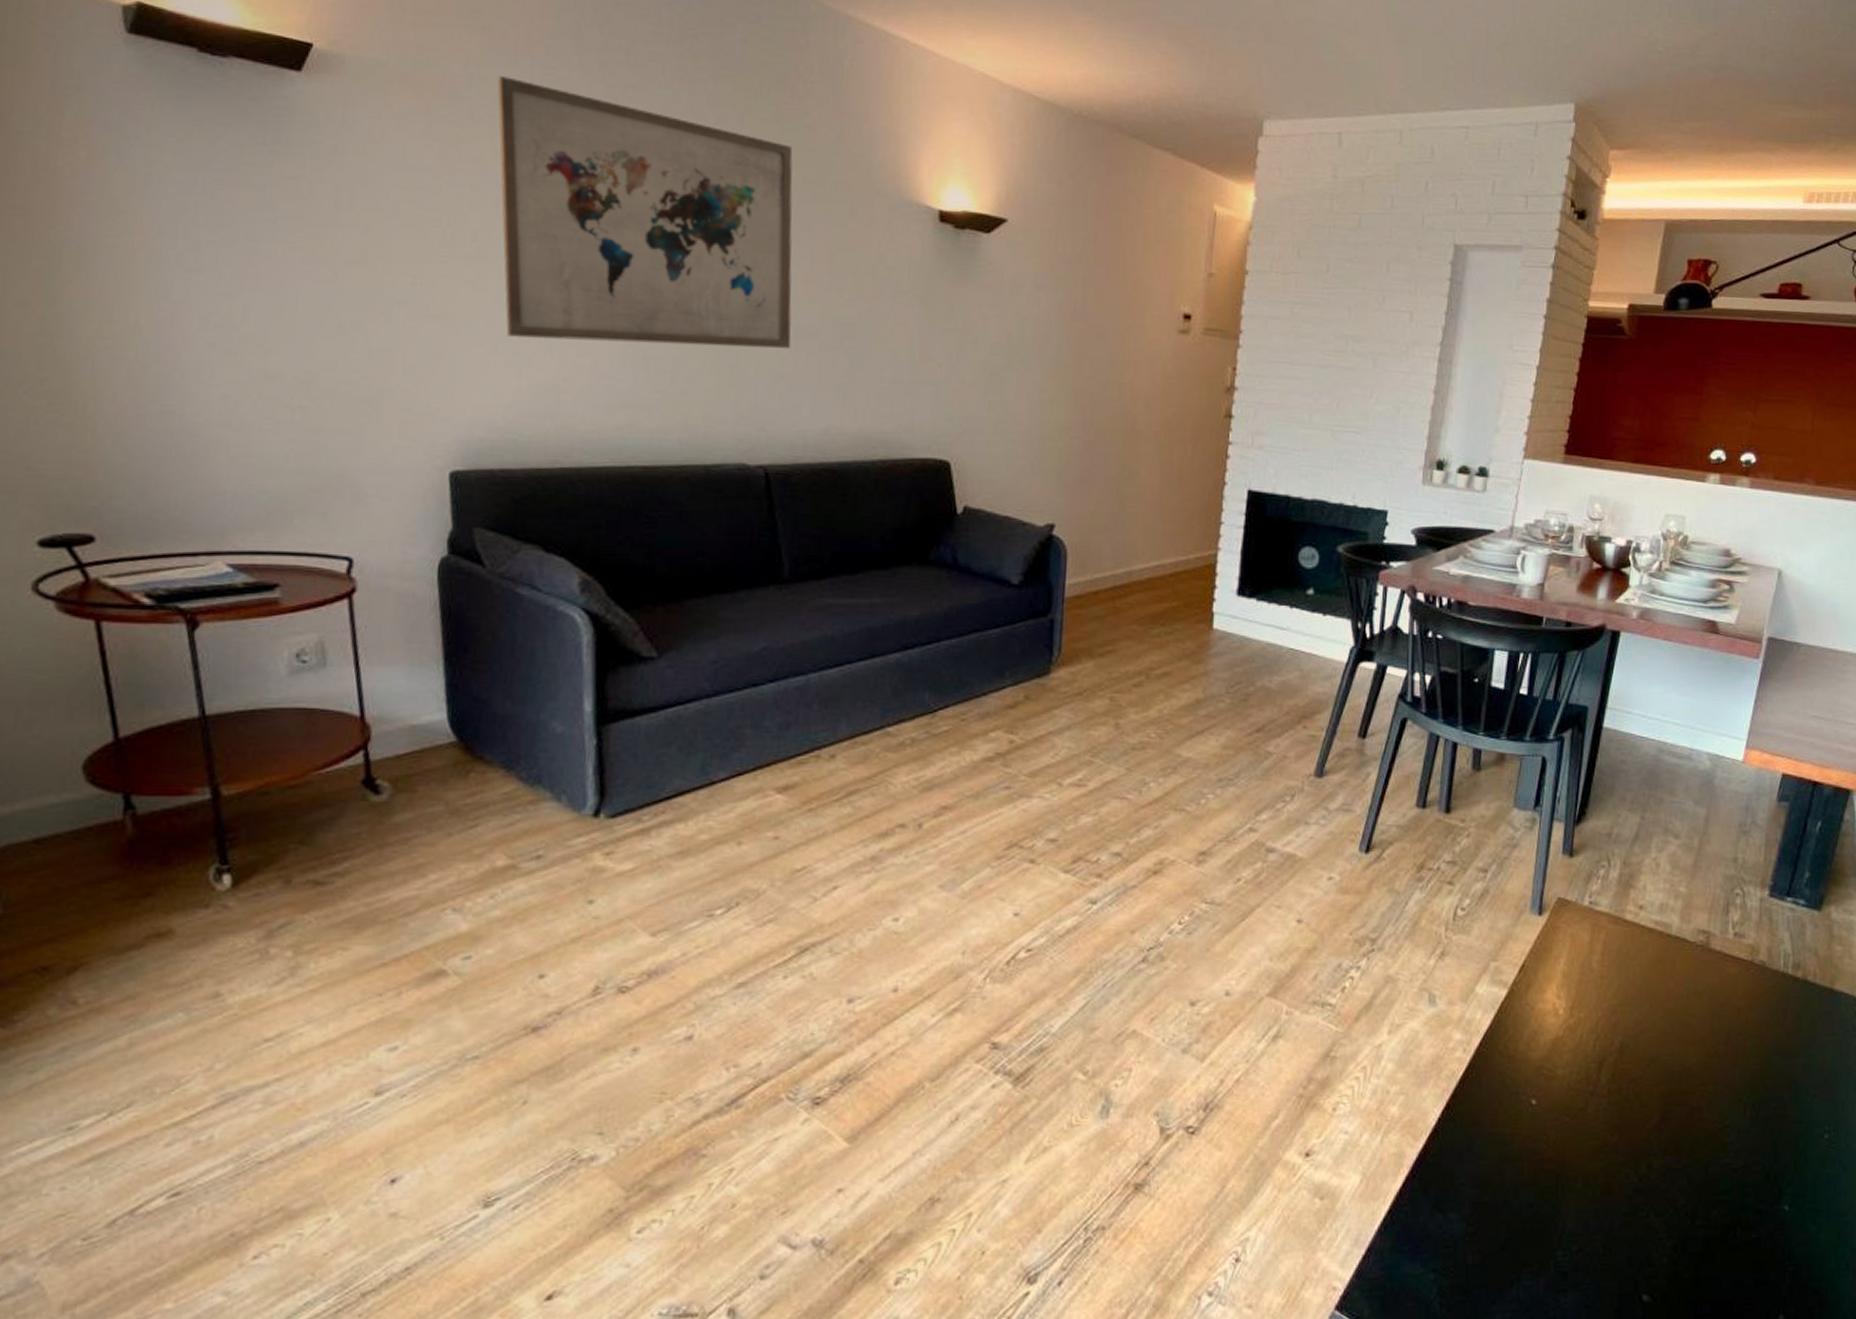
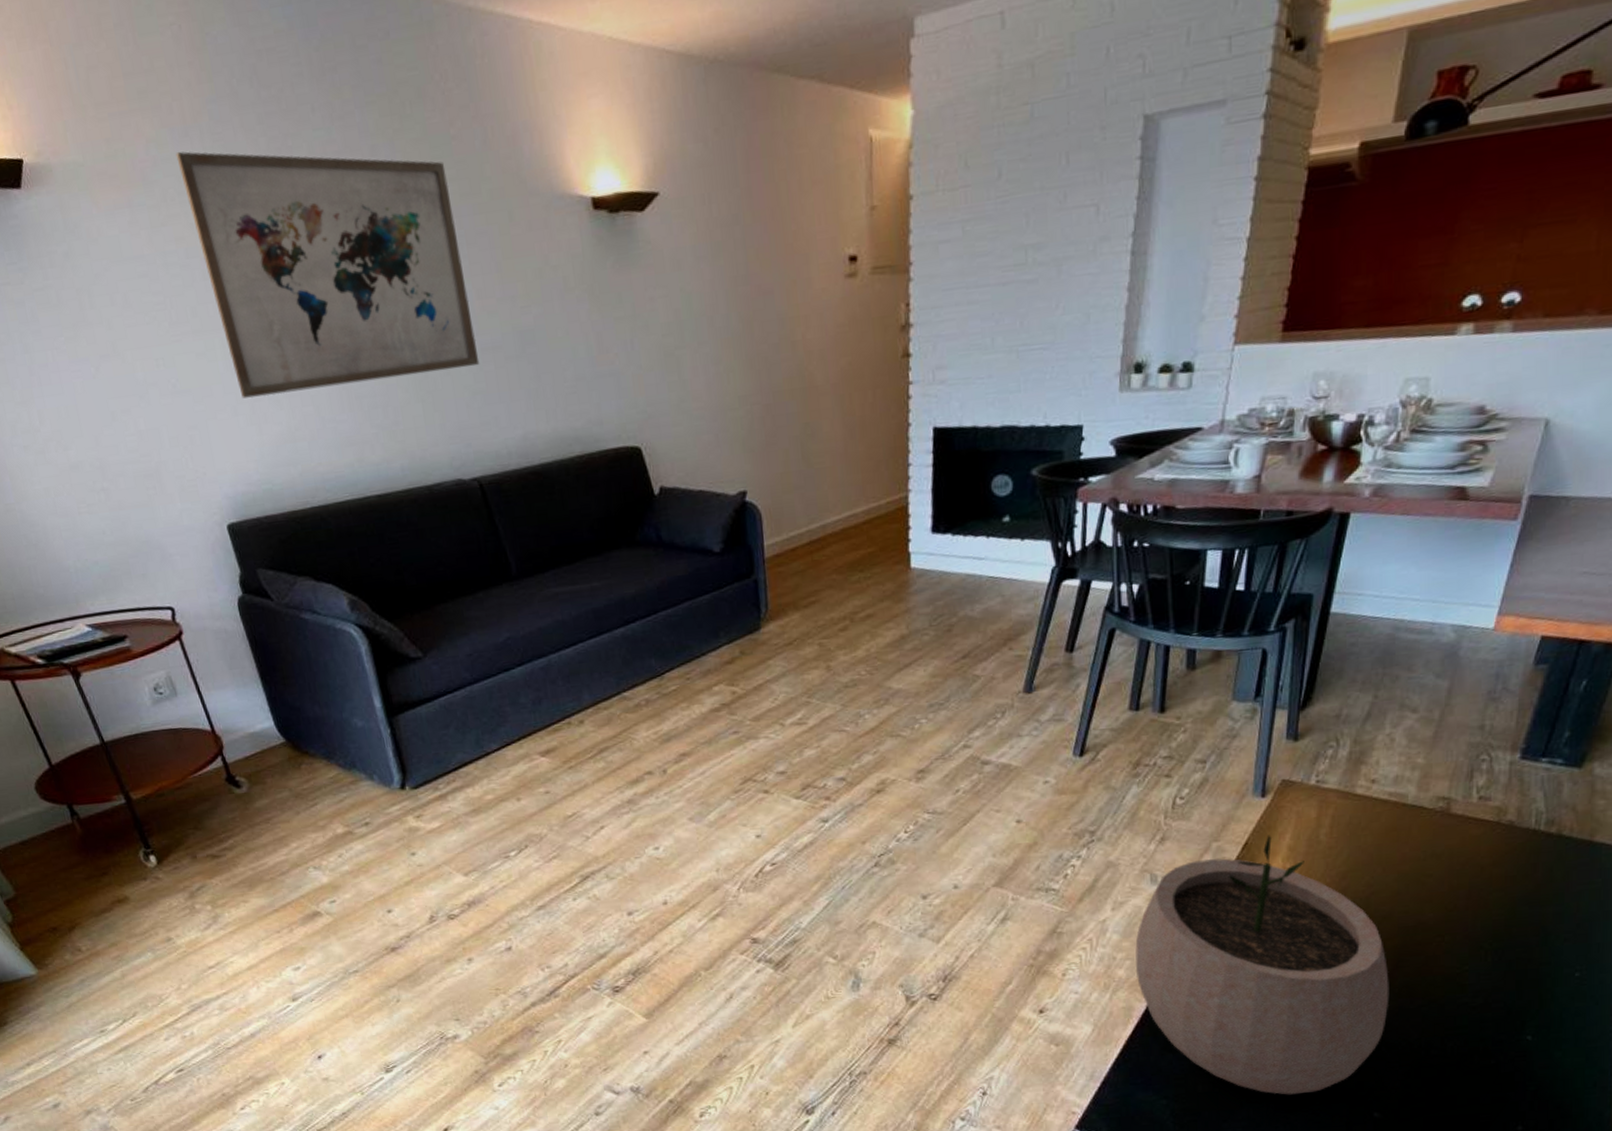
plant pot: none [1410,957,1657,1271] -> present [1135,834,1389,1095]

